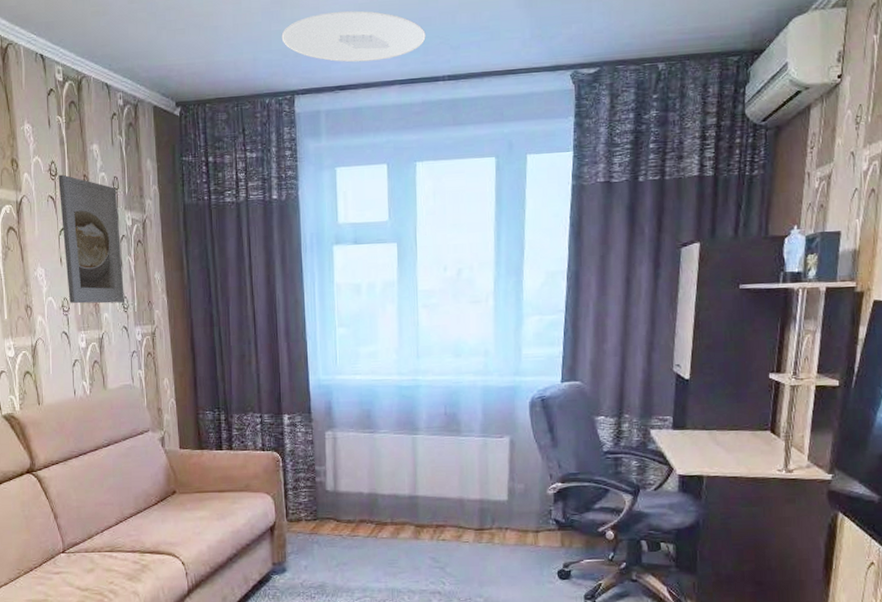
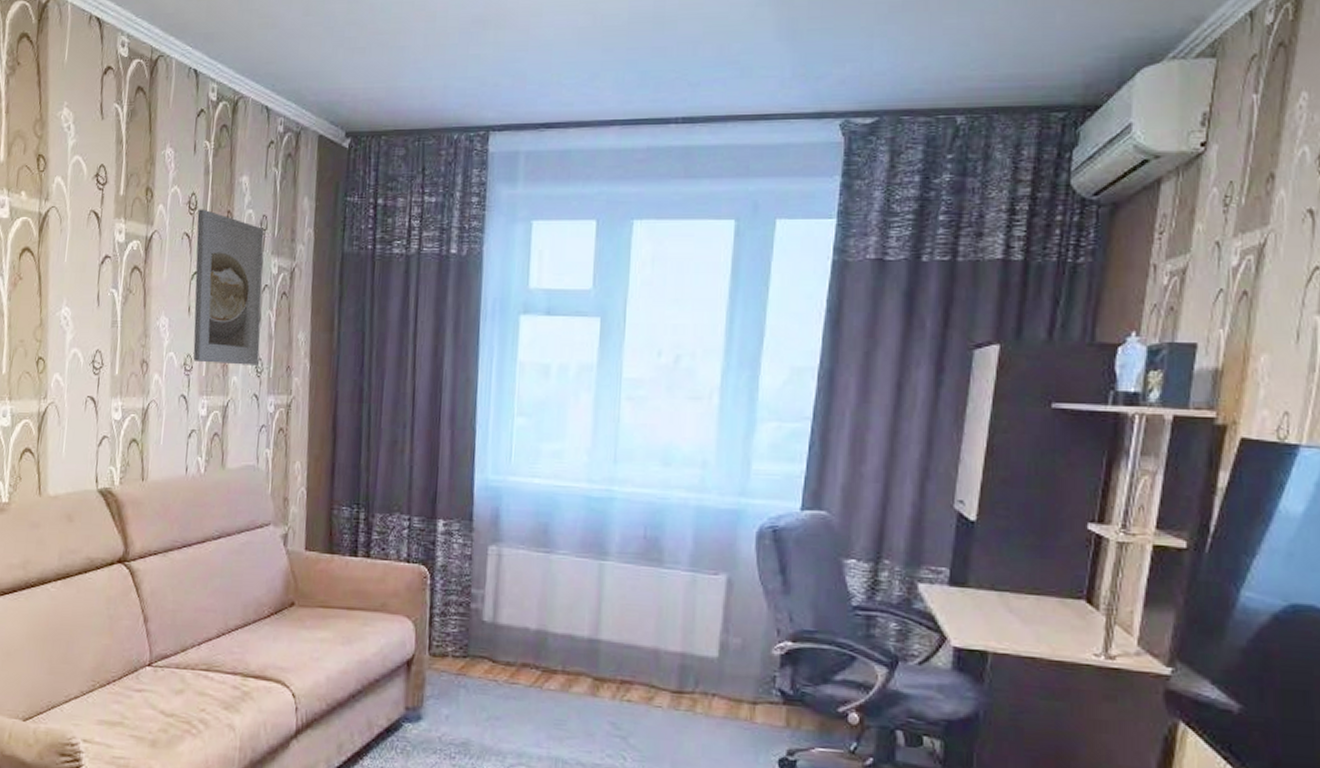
ceiling light: present [281,10,426,63] -> none [480,35,658,96]

